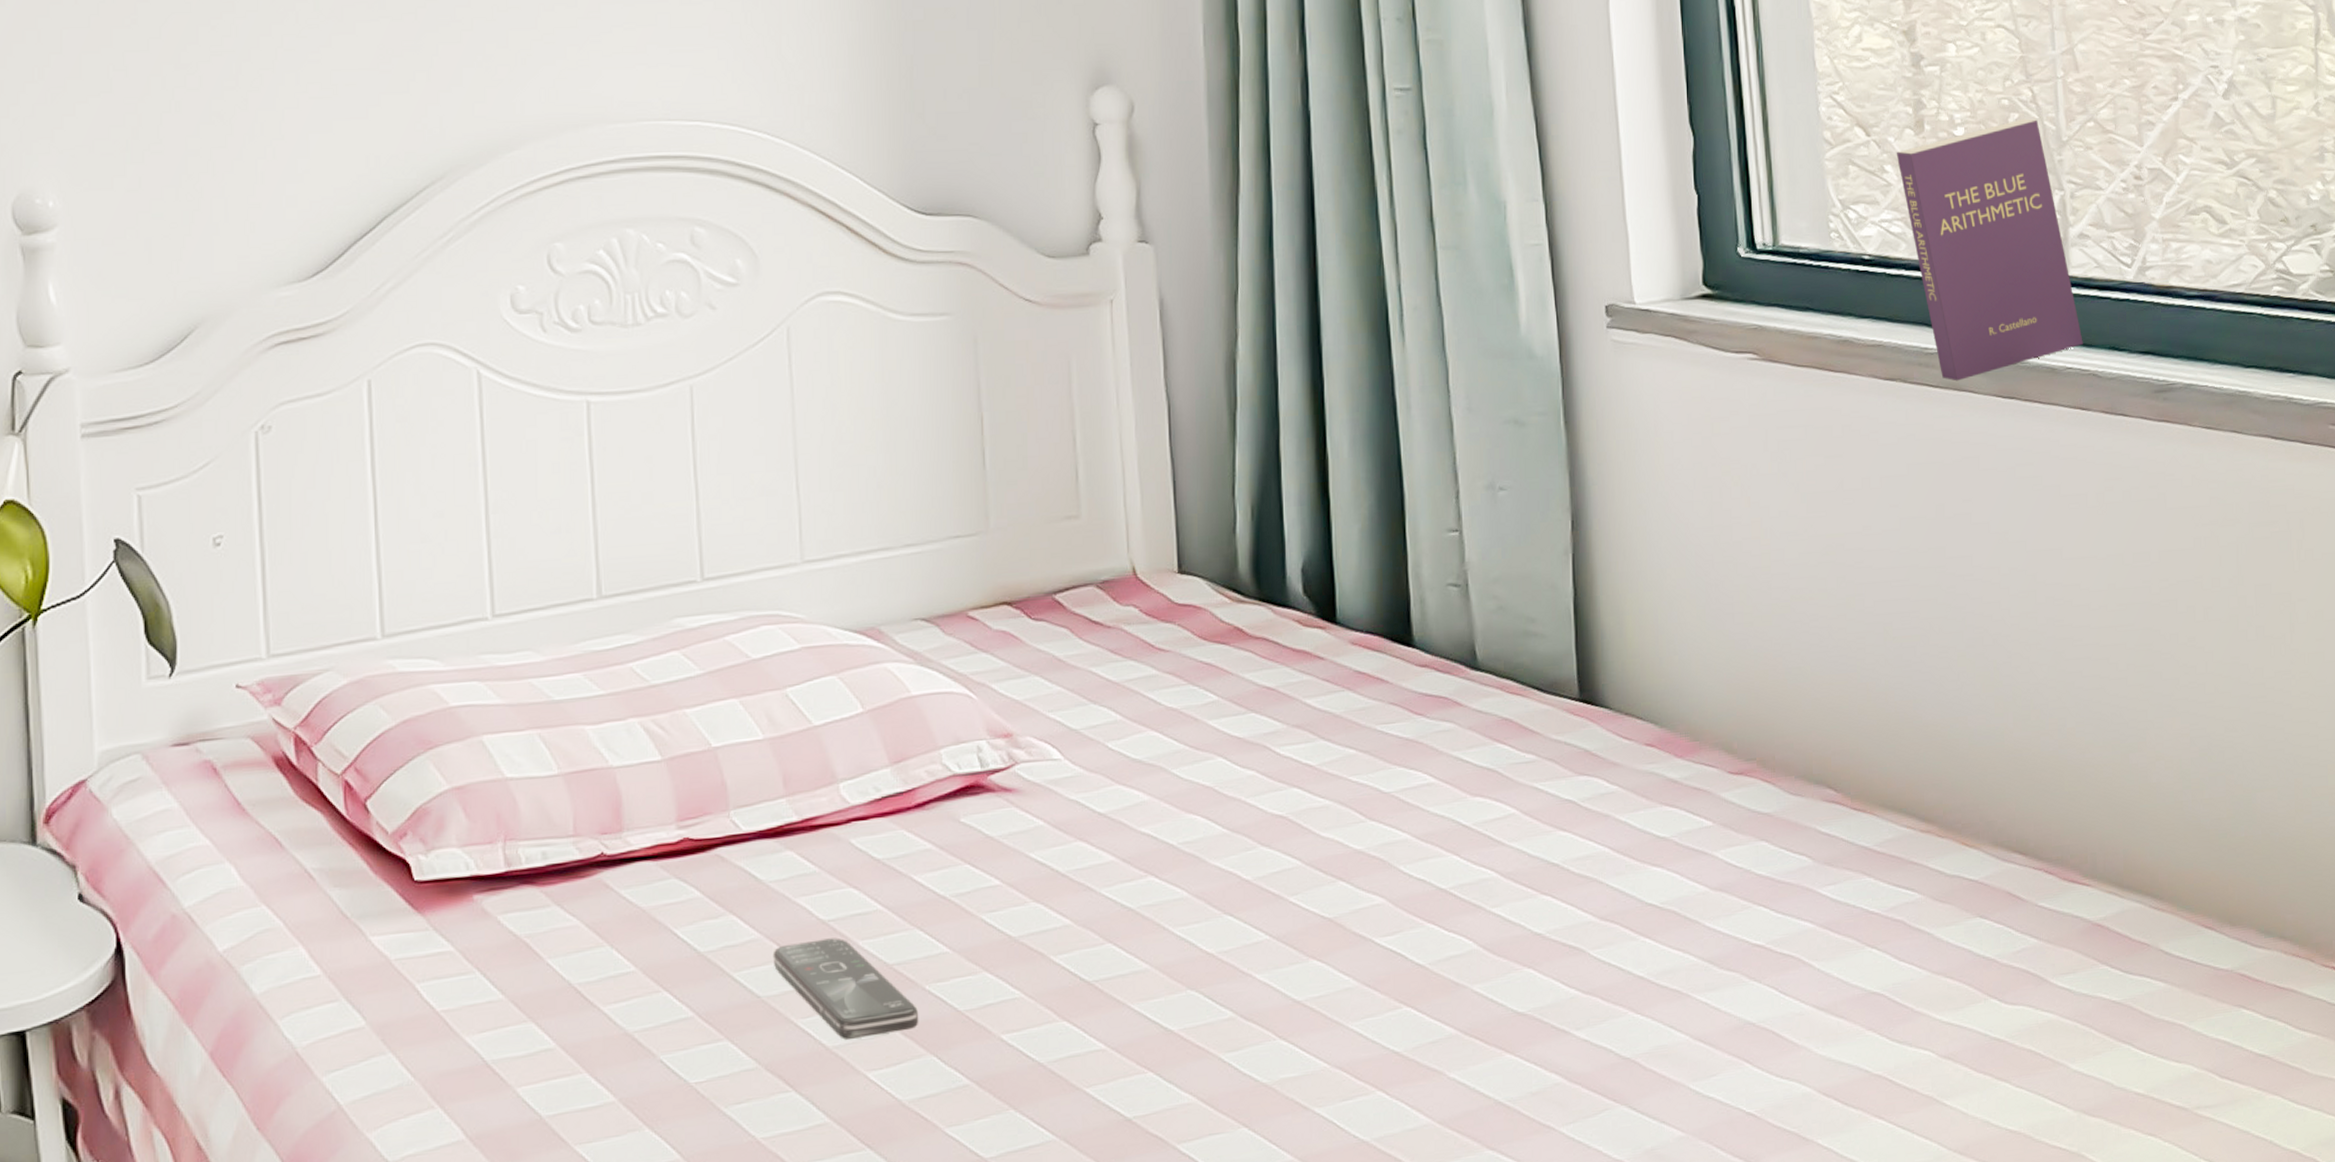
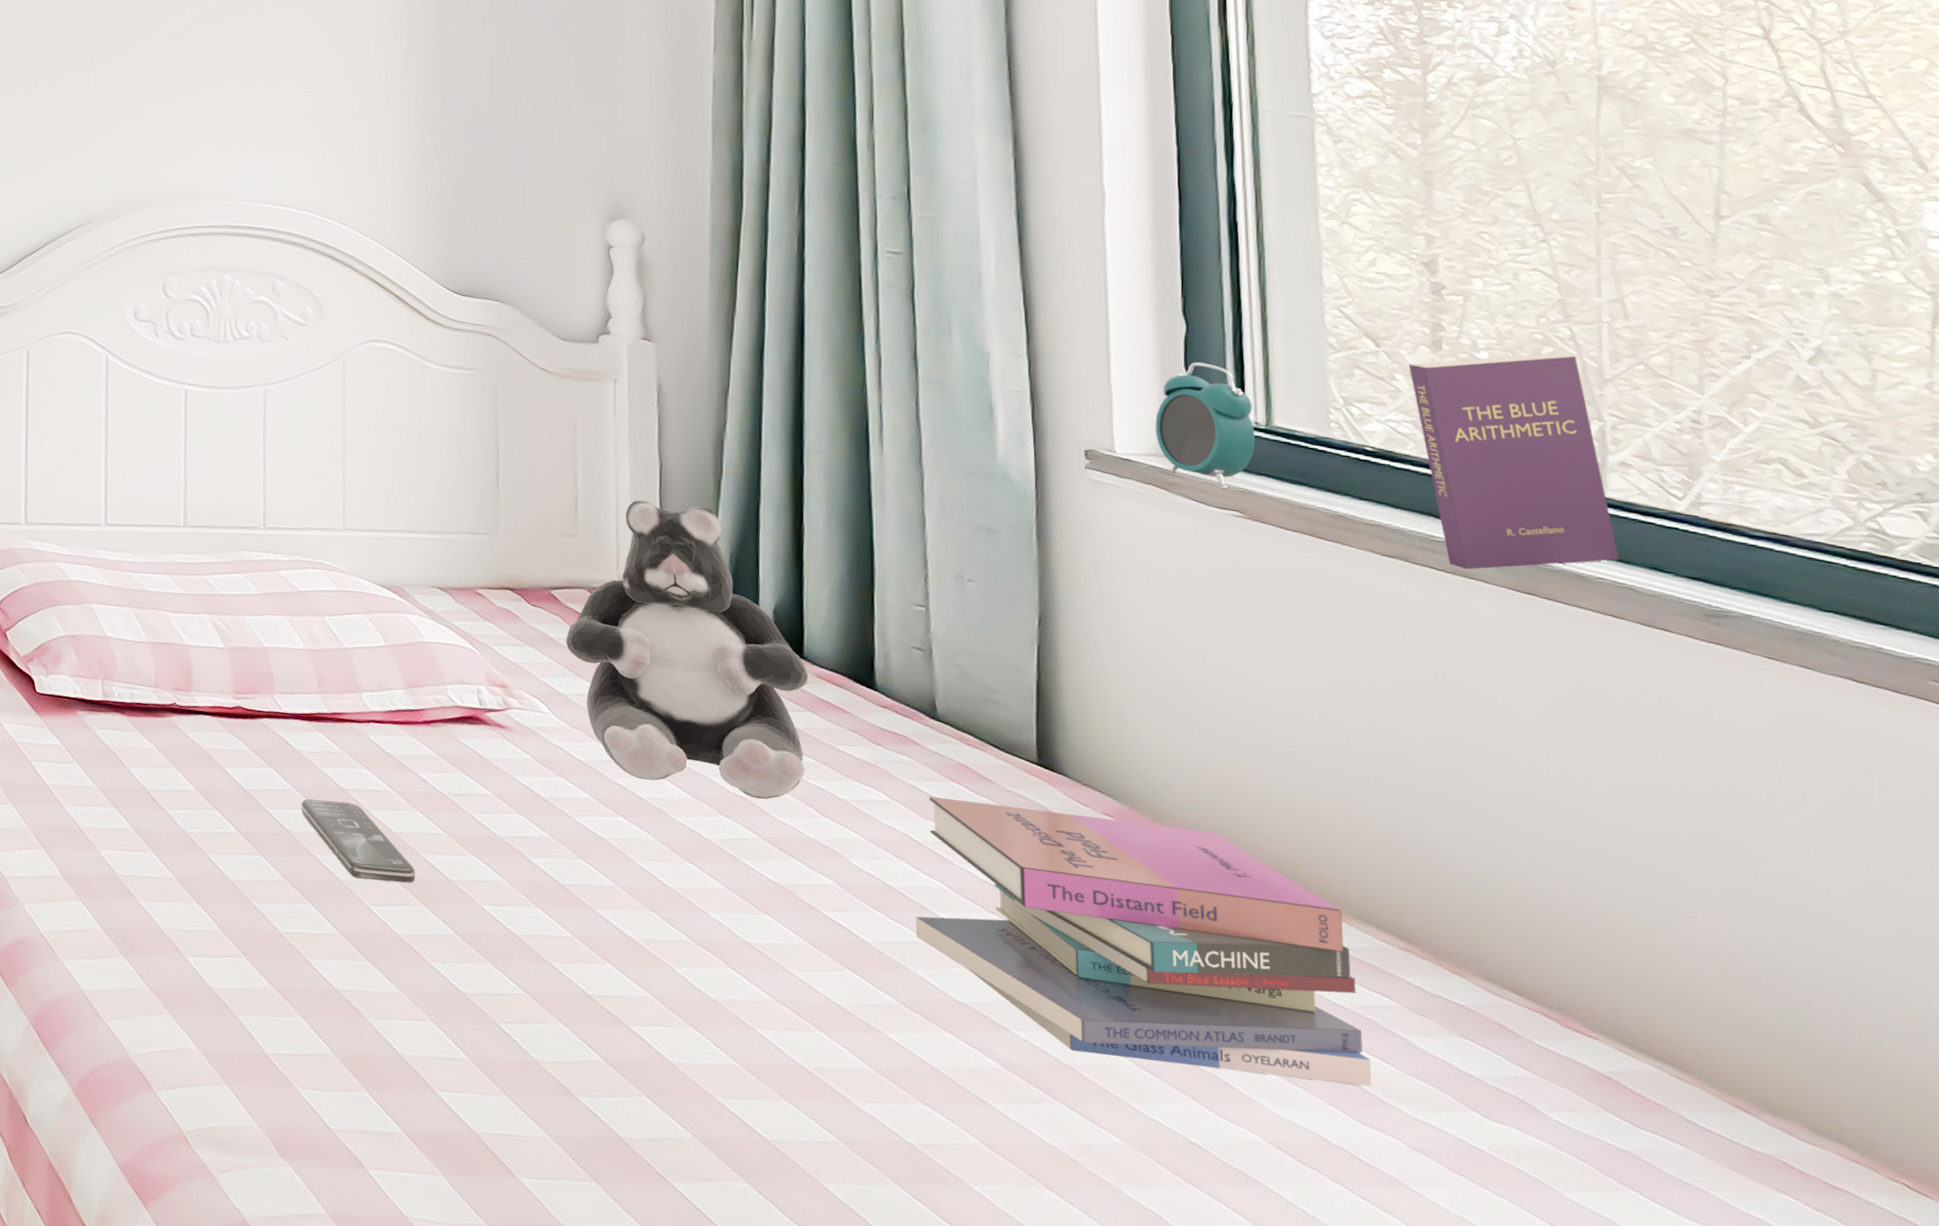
plush toy: none [1075,449,1347,822] -> present [565,500,809,799]
books: none [1470,740,1904,1039] -> present [915,796,1372,1087]
alarm clock: none [1670,180,1764,331] -> present [1155,362,1255,491]

